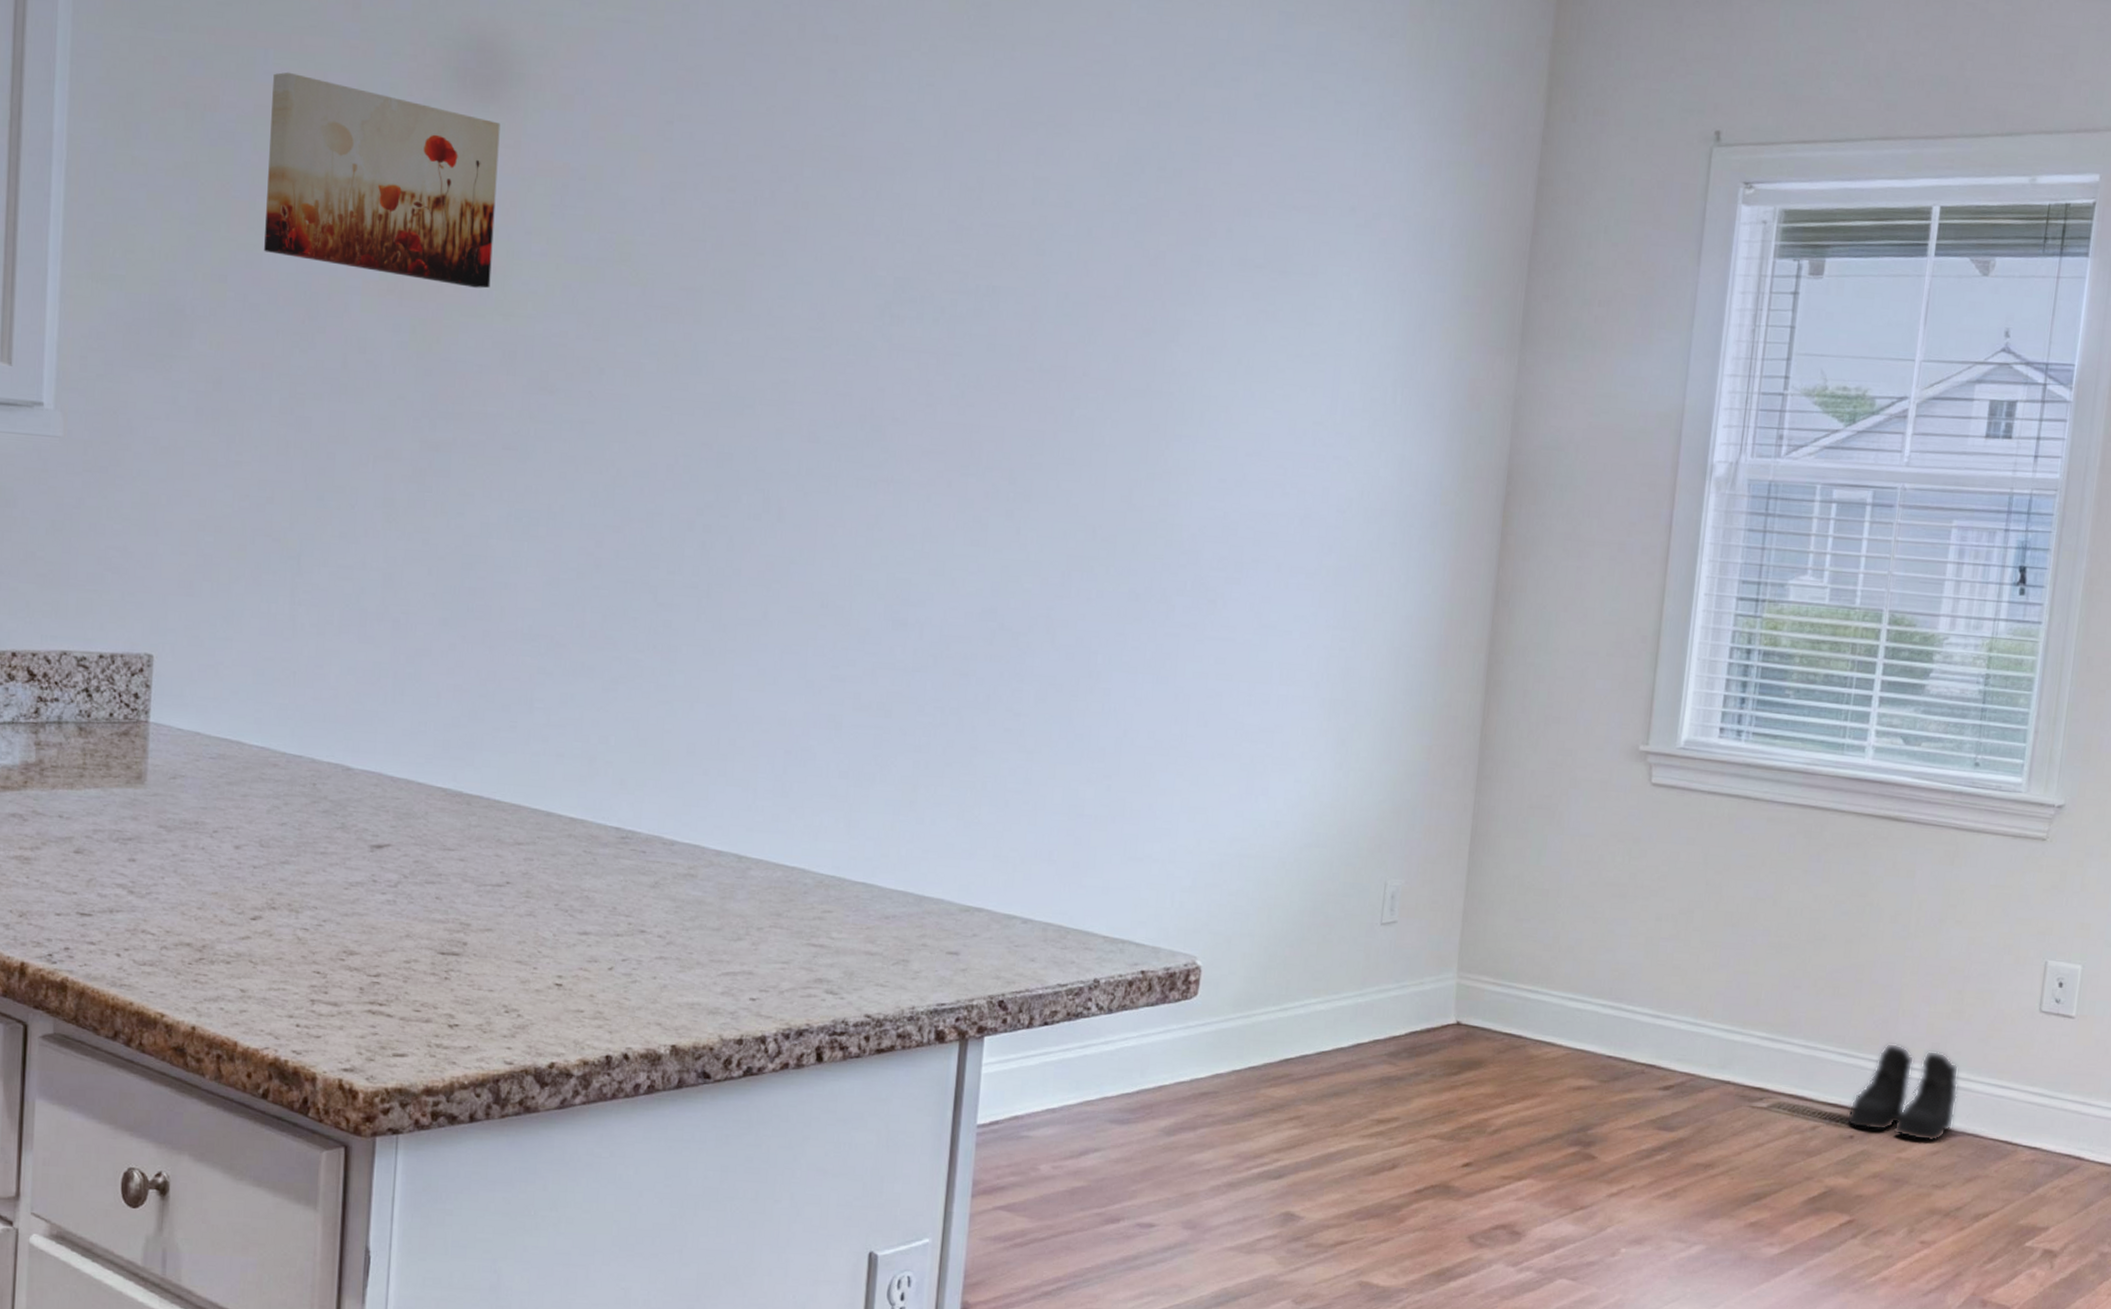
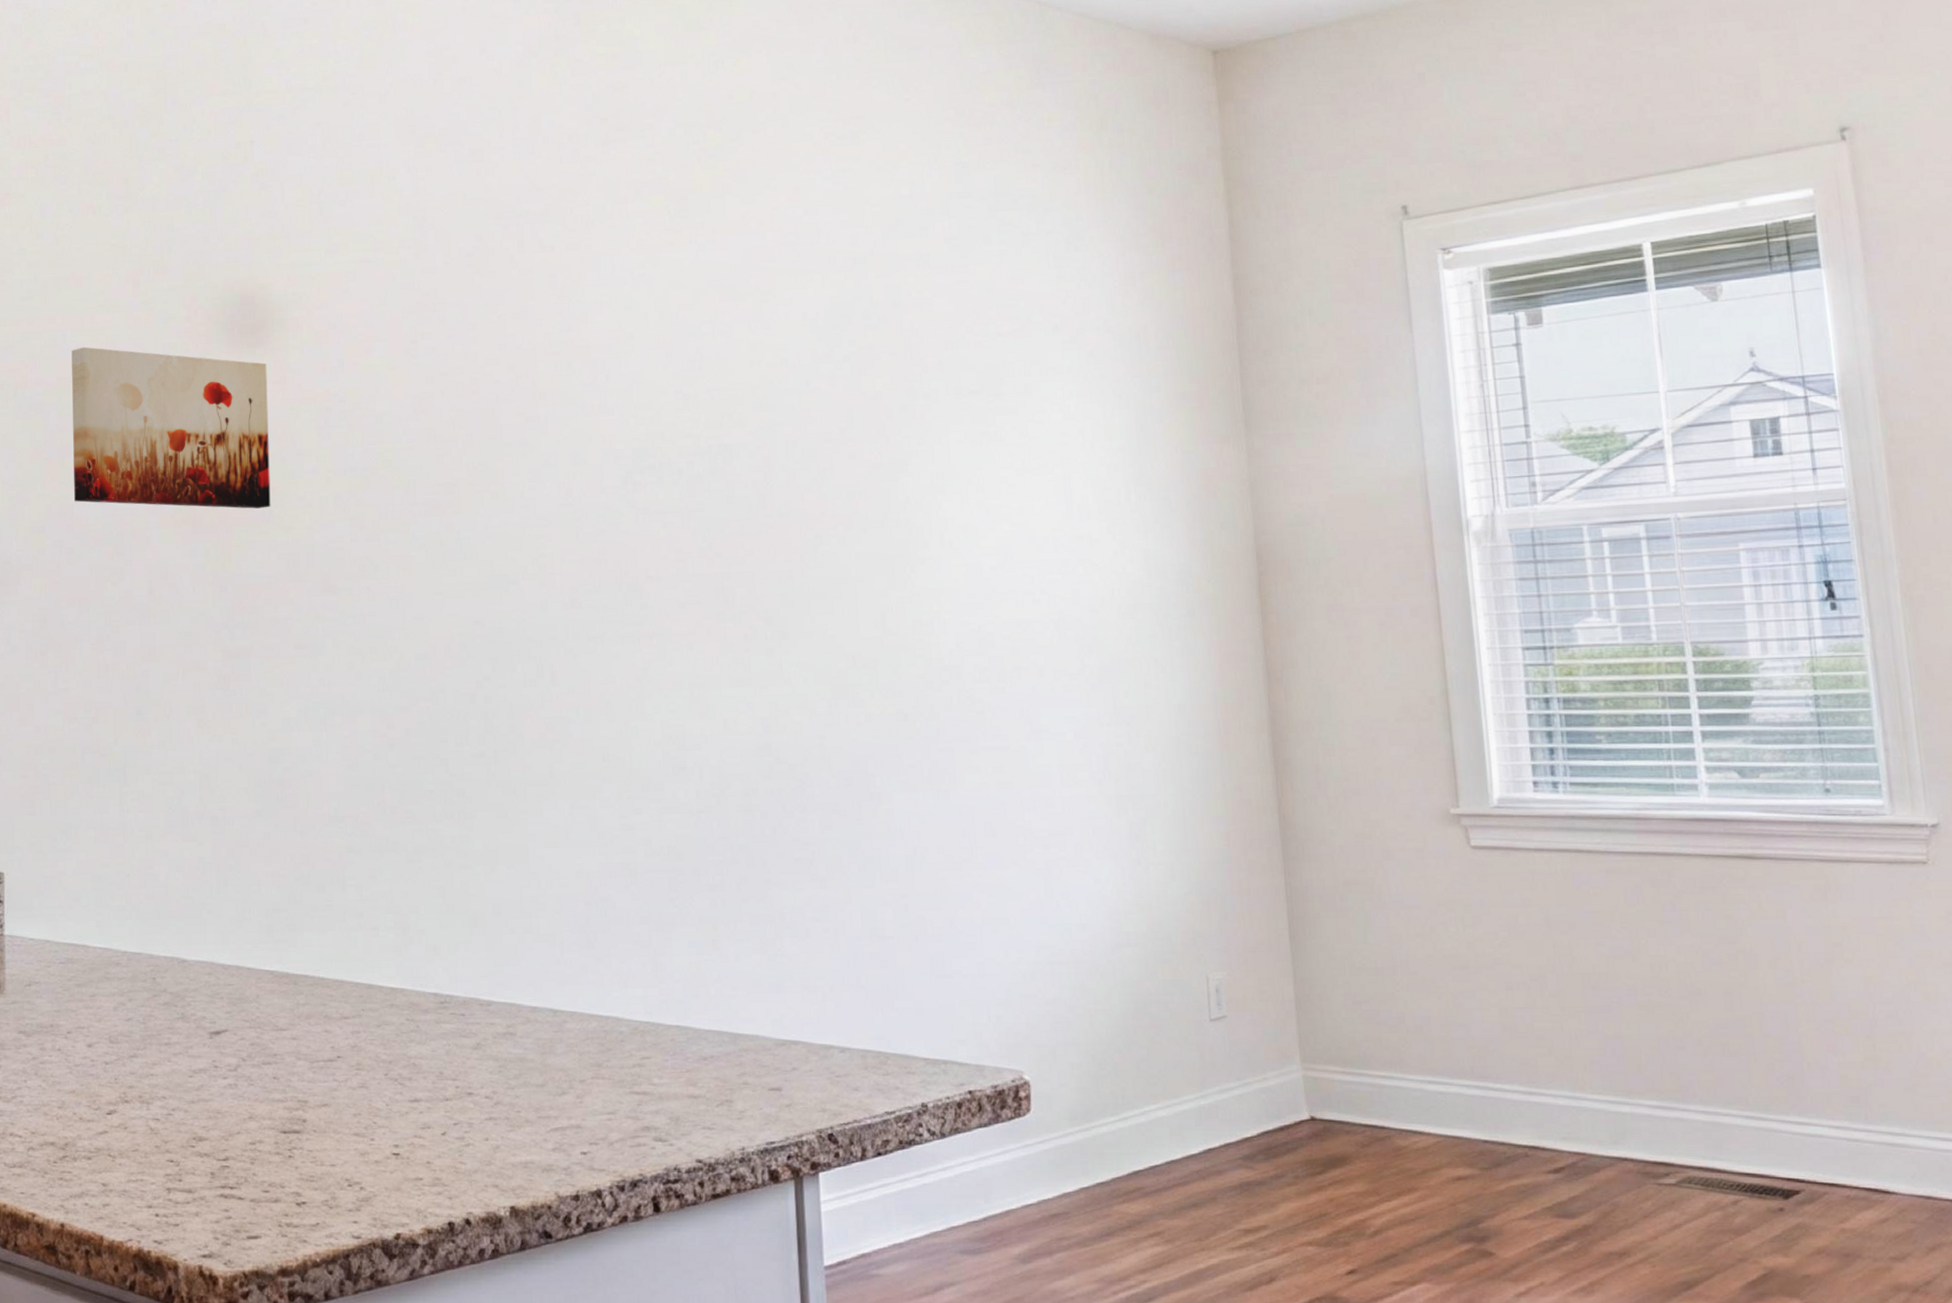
boots: present [1846,1043,1959,1143] -> none [1770,1100,1898,1209]

